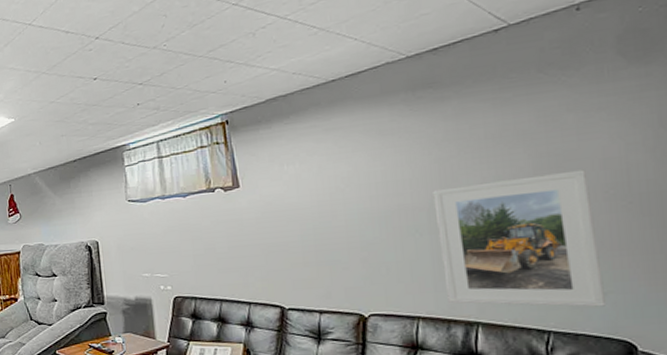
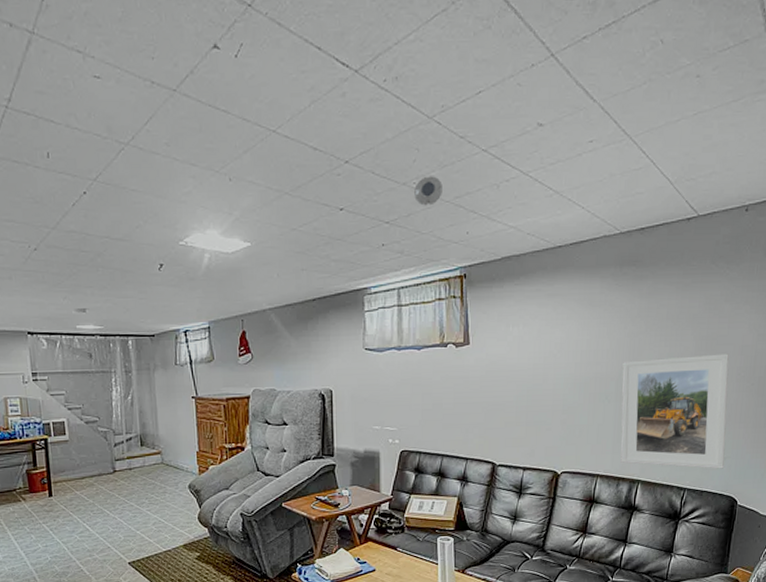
smoke detector: none [165,35,195,64] -> present [414,176,442,206]

